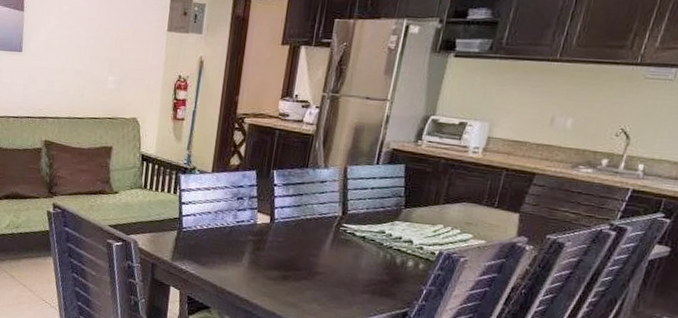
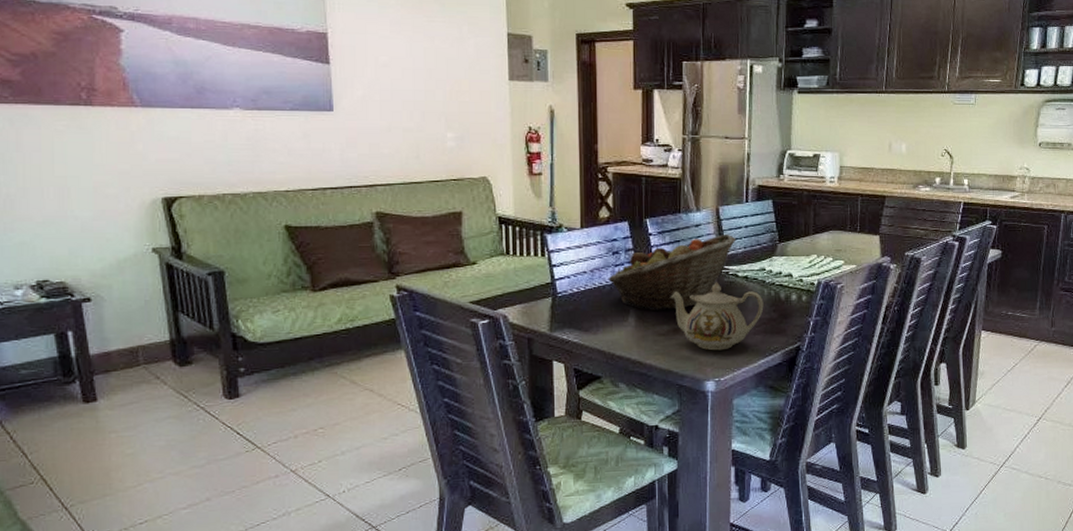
fruit basket: none [229,192,360,258] -> present [608,233,736,312]
teapot: none [285,238,378,303] -> present [670,282,764,351]

